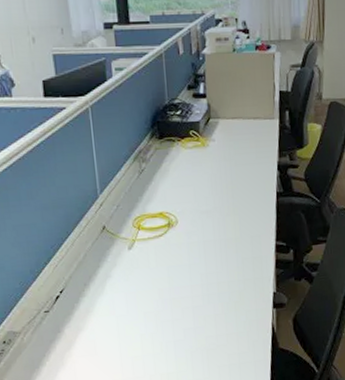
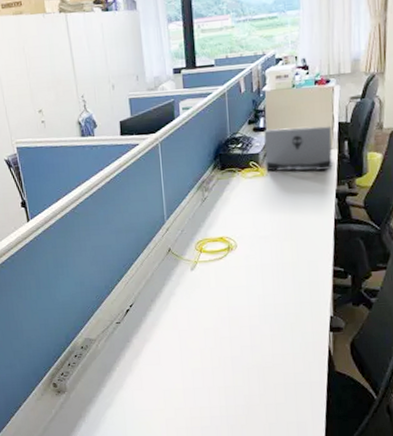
laptop computer: none [203,94,275,142] -> present [263,126,334,172]

